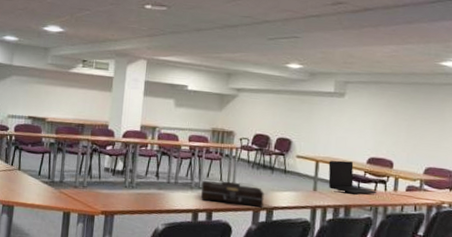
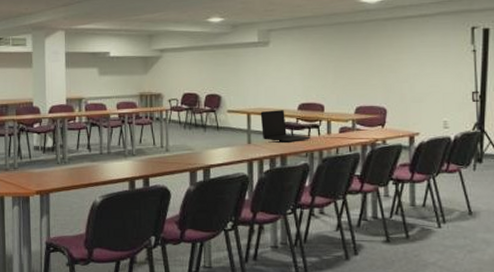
briefcase: present [201,181,264,207] -> none [135,145,200,167]

